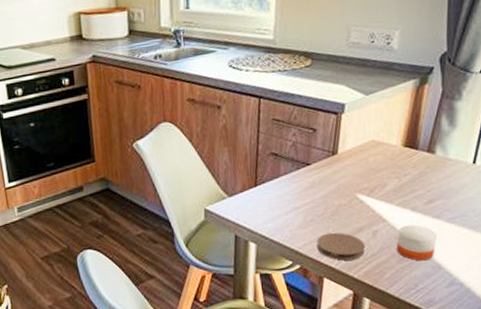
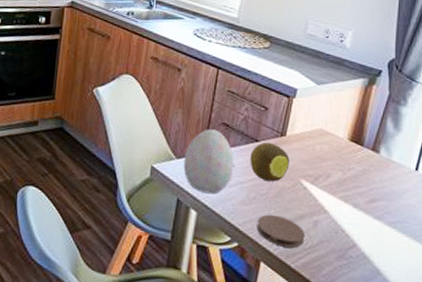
decorative egg: none [236,161,288,225] -> present [183,129,234,194]
fruit: none [303,163,344,203] -> present [250,142,290,182]
candle: present [396,224,438,261] -> none [336,221,378,263]

